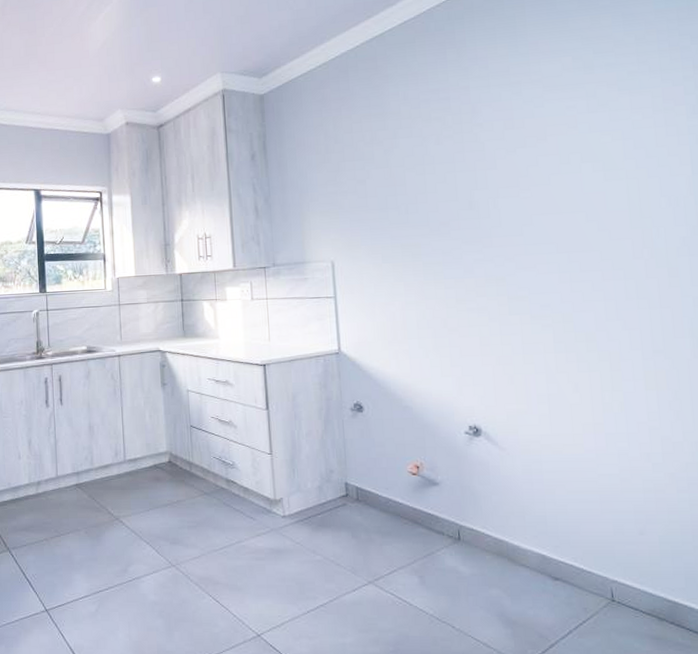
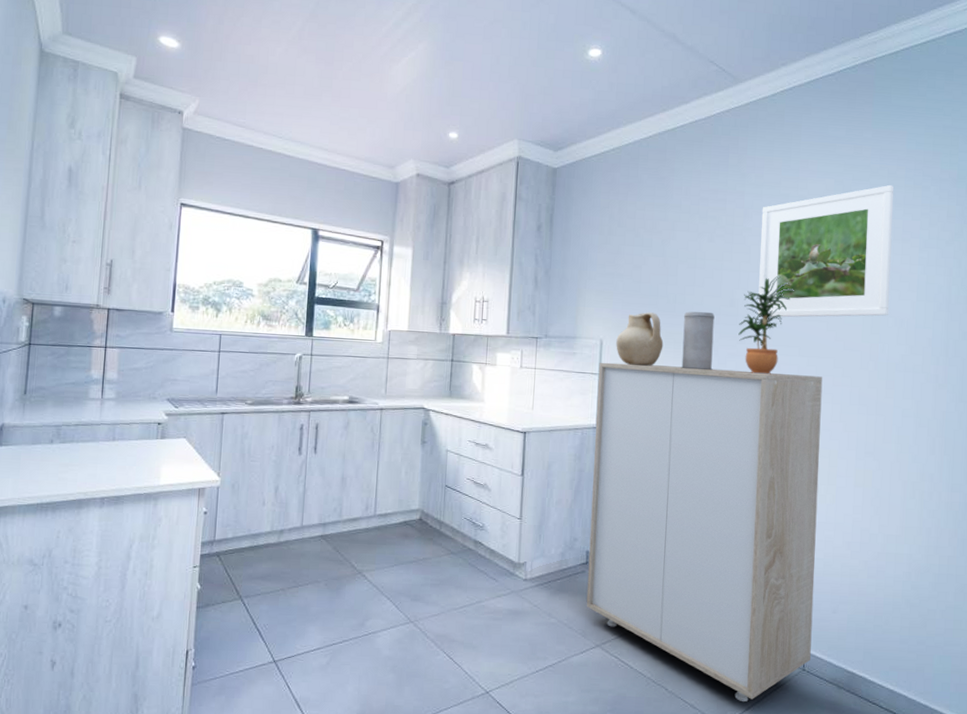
storage cabinet: none [333,272,620,639] -> present [586,362,823,703]
ceramic pitcher: none [348,226,401,284] -> present [616,312,664,366]
canister: none [418,218,459,282] -> present [681,311,715,371]
potted plant: none [482,169,541,278] -> present [738,275,794,374]
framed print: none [491,51,660,216] -> present [757,184,894,318]

